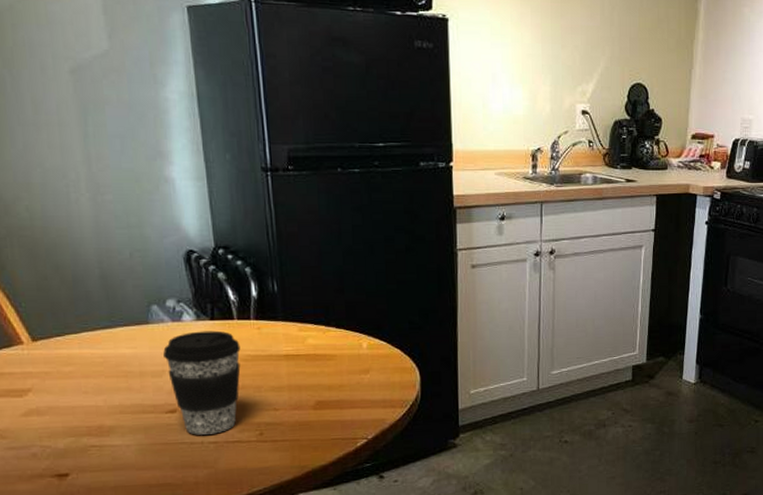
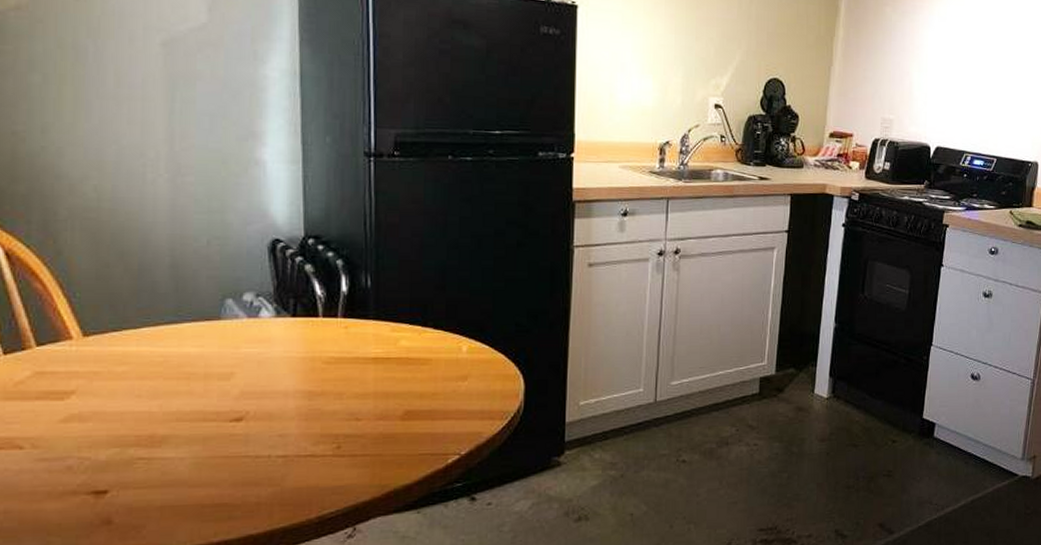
coffee cup: present [163,330,241,435] -> none [234,329,324,447]

